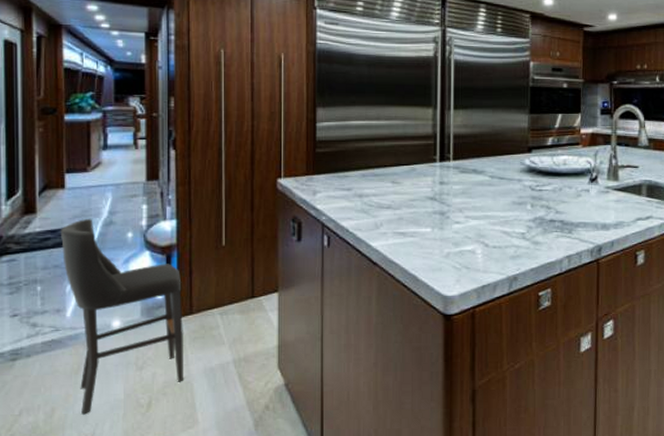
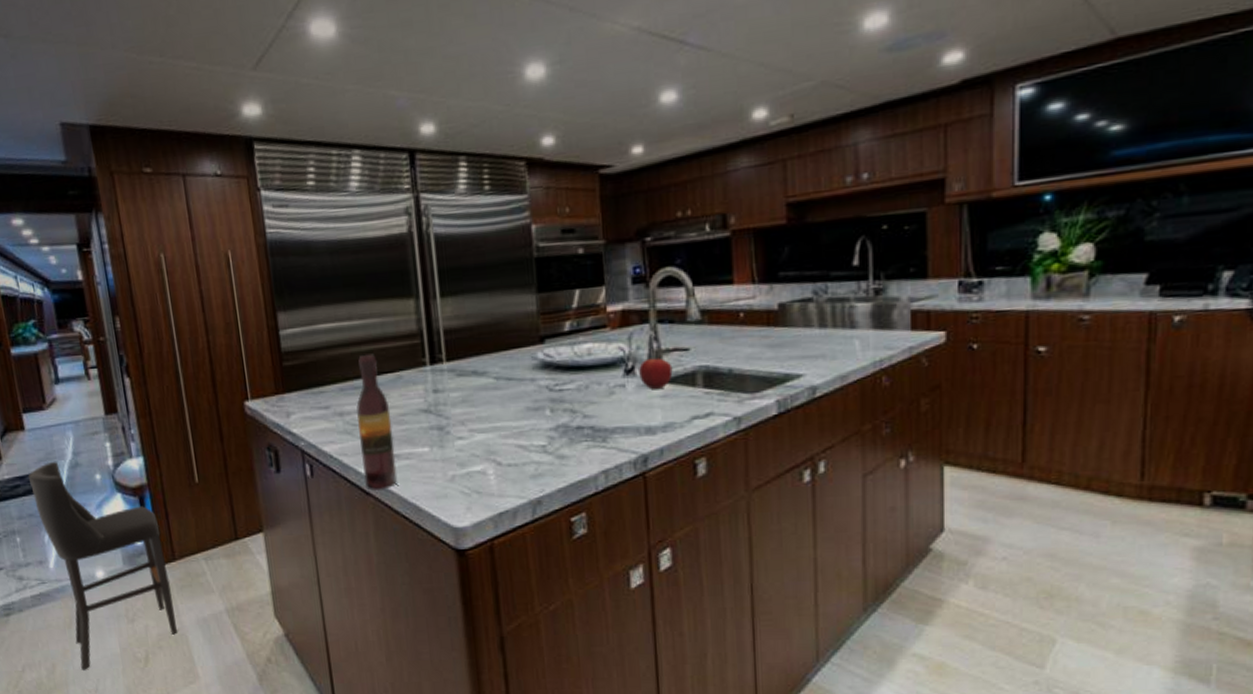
wine bottle: none [373,148,403,263] -> present [356,353,398,492]
fruit: none [600,170,625,195] -> present [639,356,673,389]

